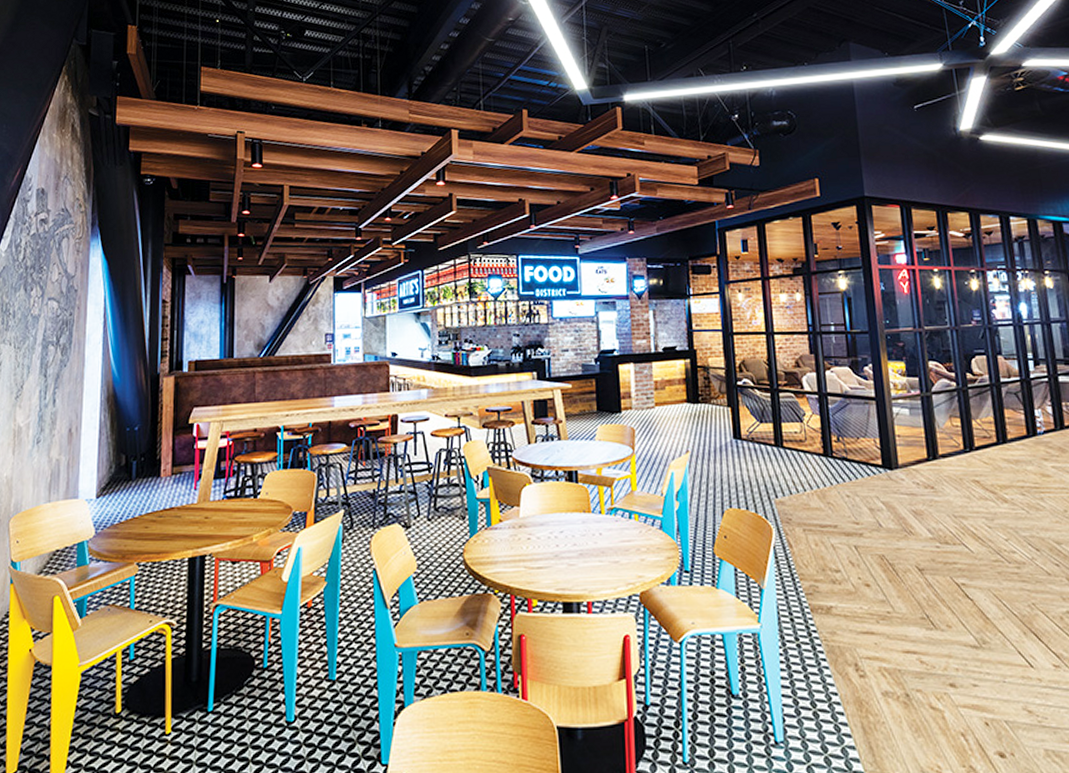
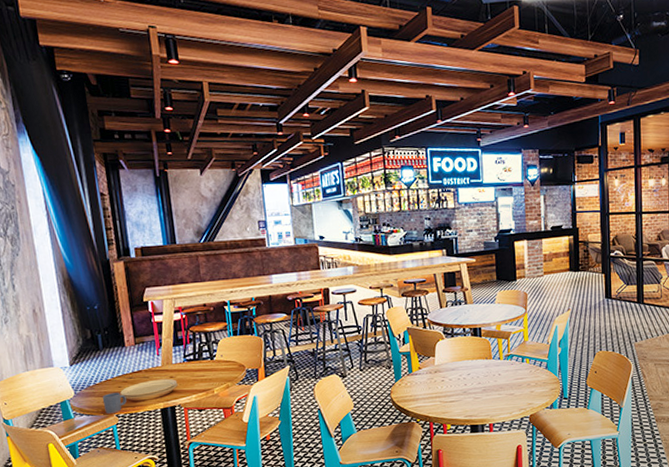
mug: none [124,534,151,562] -> present [102,392,127,415]
plate: none [146,519,213,547] -> present [120,378,178,402]

